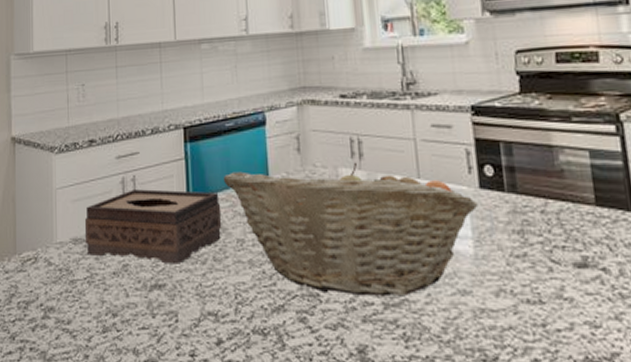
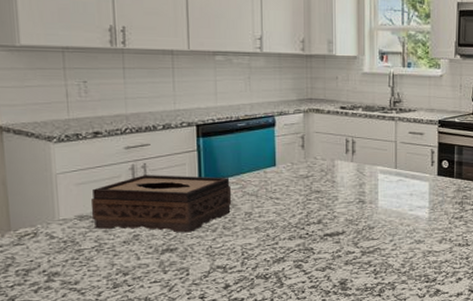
fruit basket: present [223,162,478,297] -> none [234,156,435,248]

